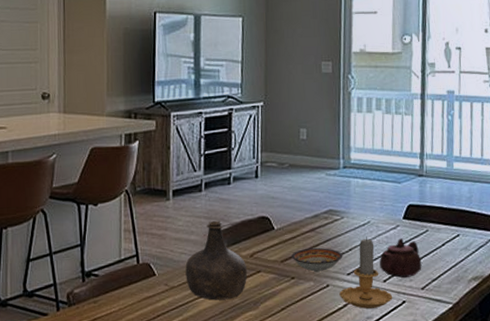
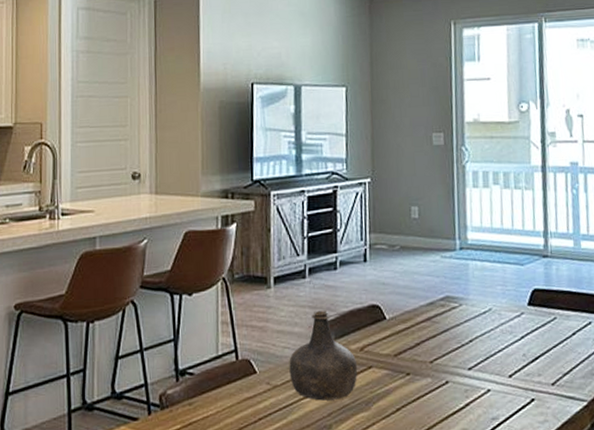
bowl: present [292,247,343,273] -> none [406,339,463,368]
candle: present [339,237,393,309] -> none [460,326,520,408]
teapot: present [380,238,422,279] -> none [504,327,551,373]

